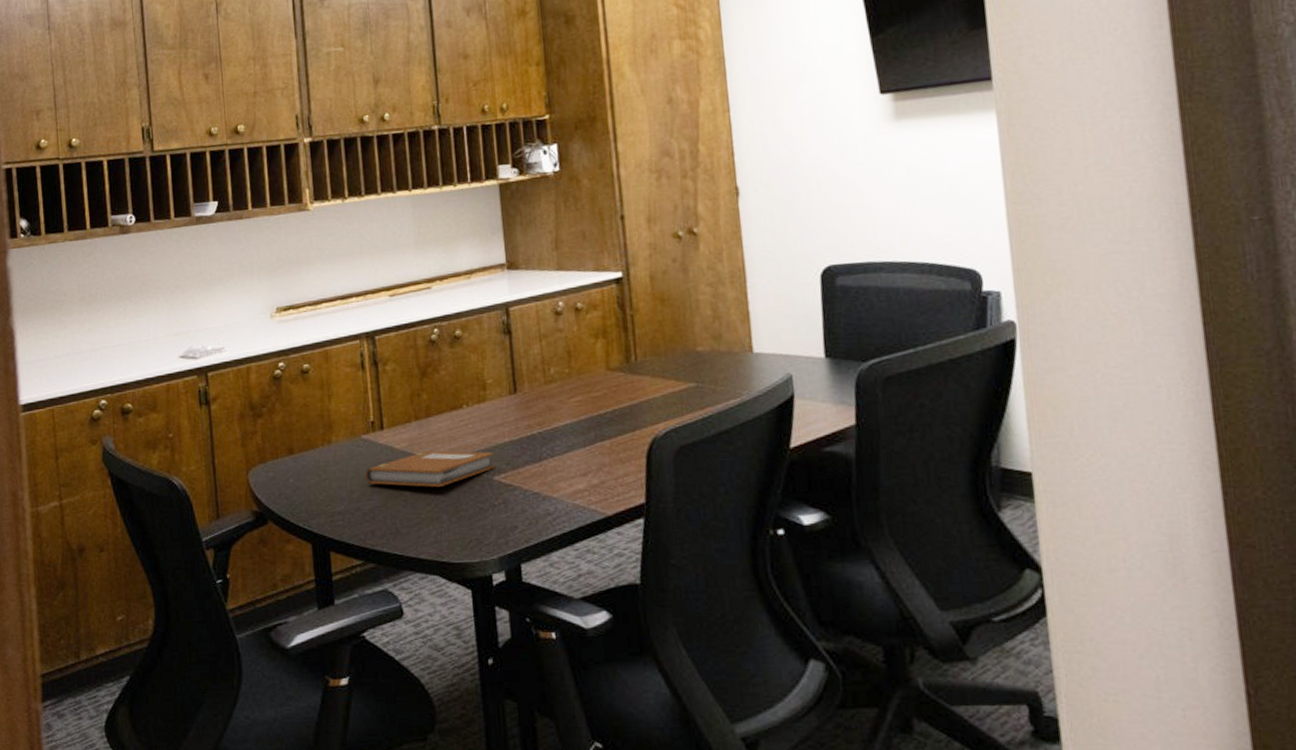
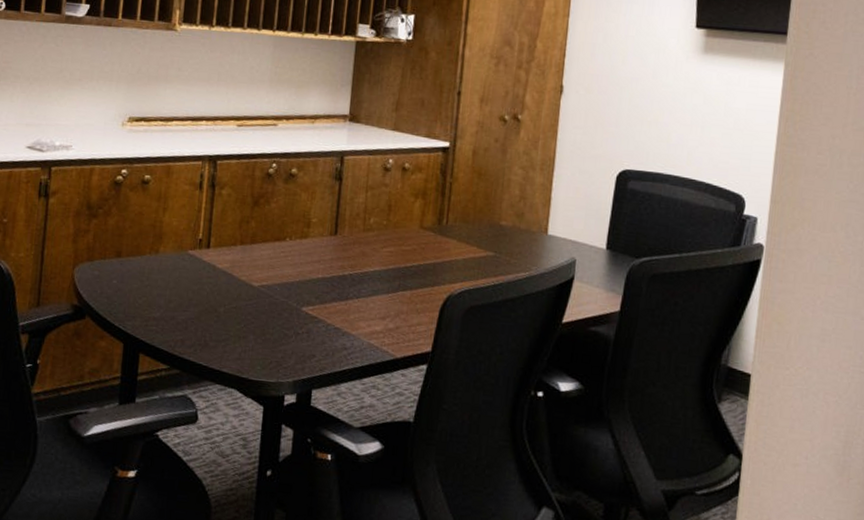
notebook: present [365,450,496,488] -> none [184,274,307,310]

